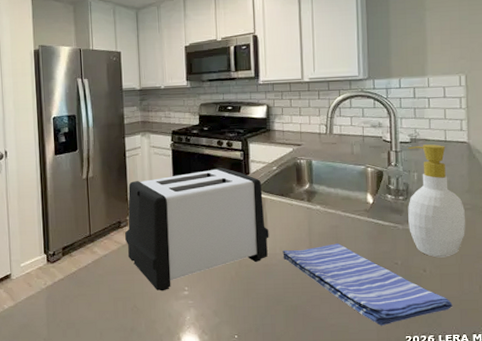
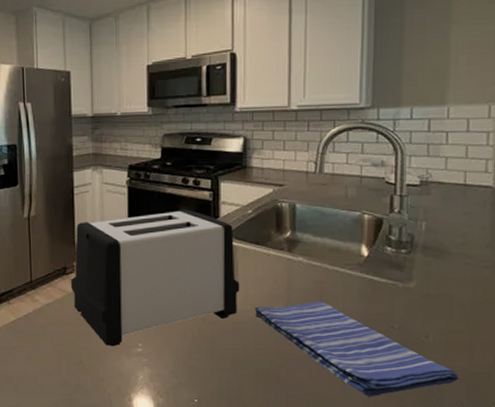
soap bottle: present [408,144,465,258] -> none [411,188,483,323]

